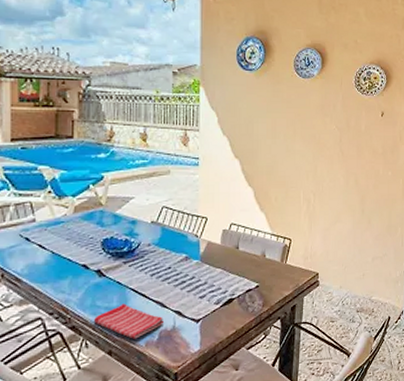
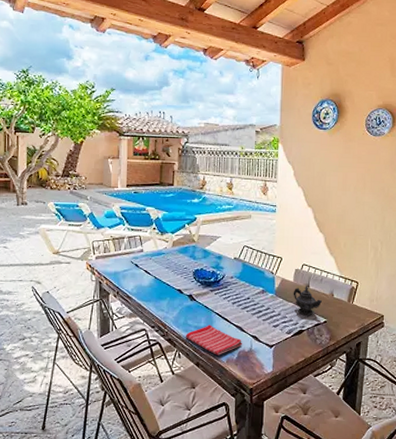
teapot: none [221,248,253,282] -> present [293,286,322,316]

